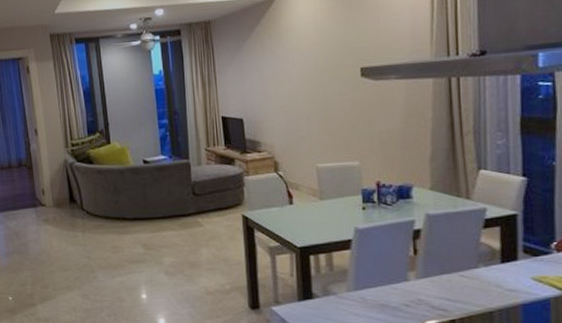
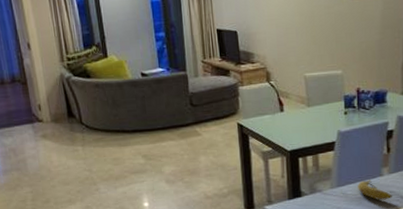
fruit: none [379,284,421,309] -> present [357,180,392,201]

